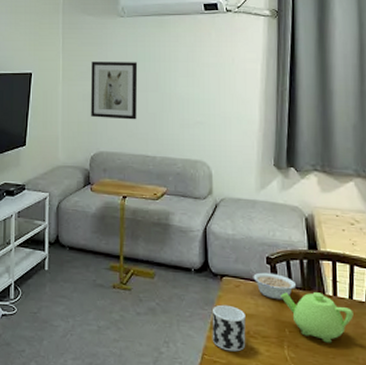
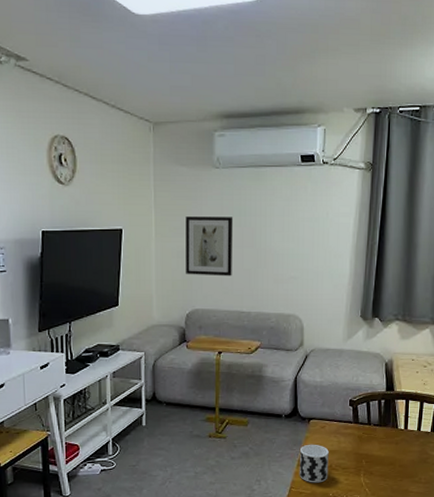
legume: present [253,272,296,300] -> none [337,413,373,436]
teapot: present [281,292,354,343] -> none [360,427,420,469]

